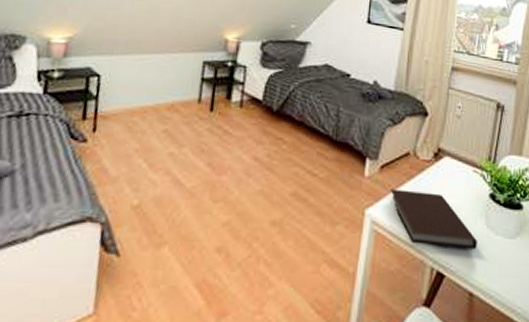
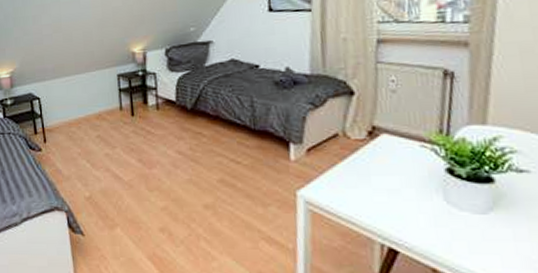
notebook: present [390,189,477,249] -> none [321,170,436,226]

